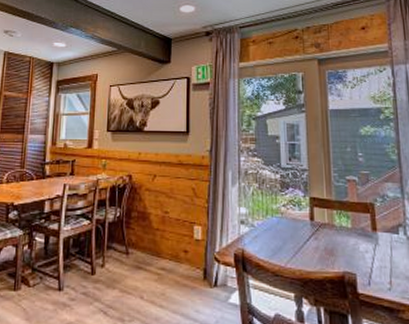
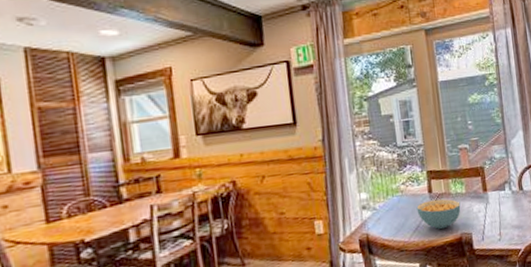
cereal bowl: none [296,228,345,263] -> present [416,199,461,230]

